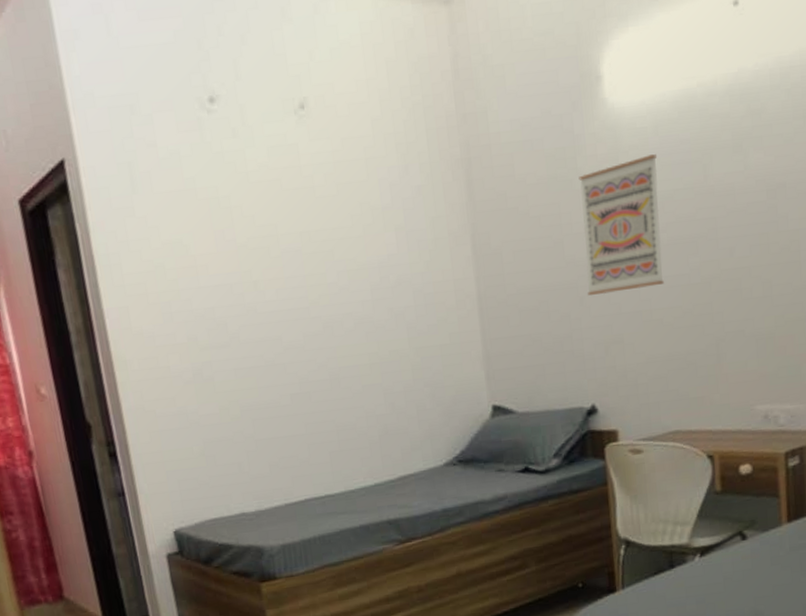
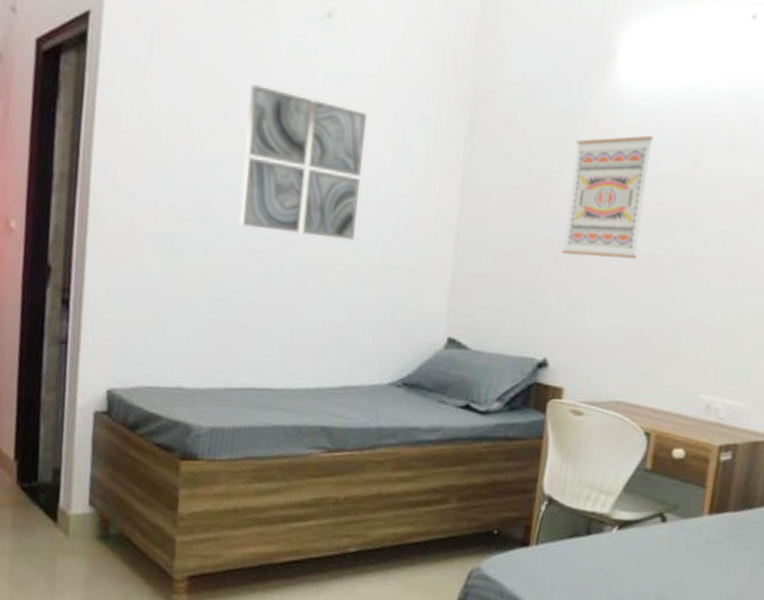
wall art: none [240,195,378,341] -> present [239,84,367,241]

